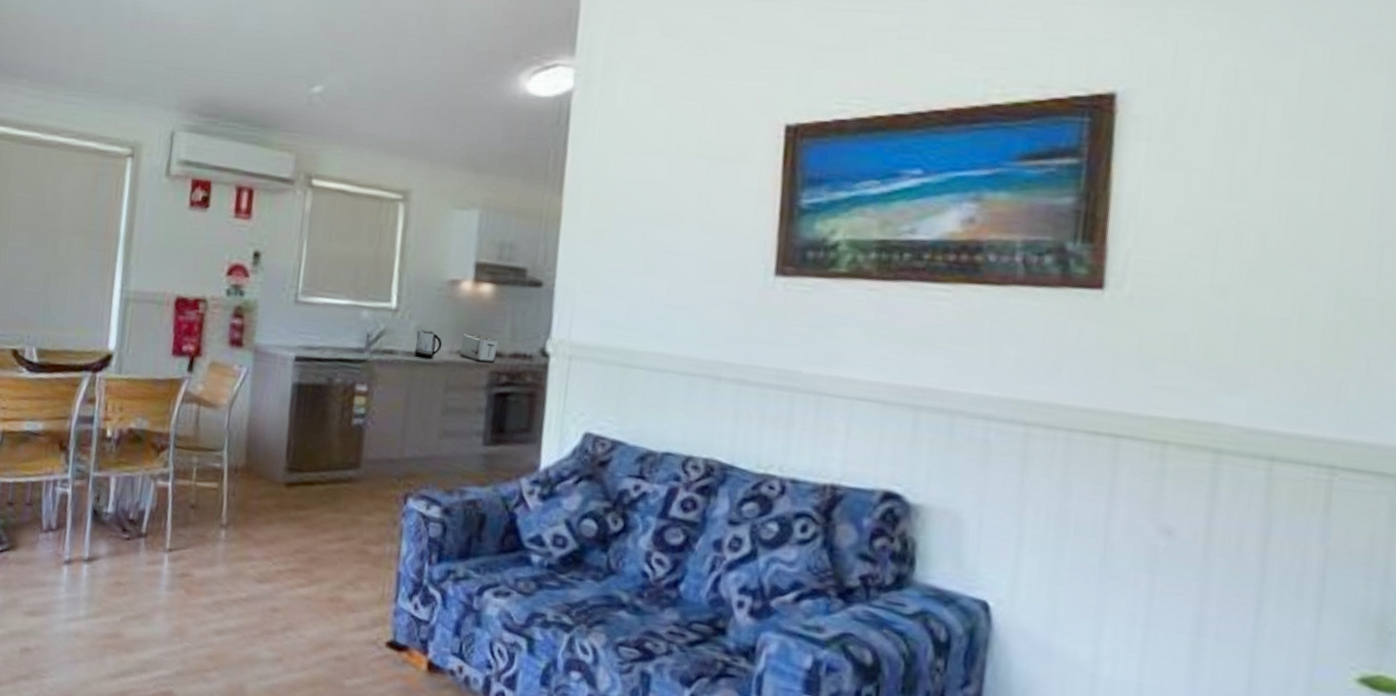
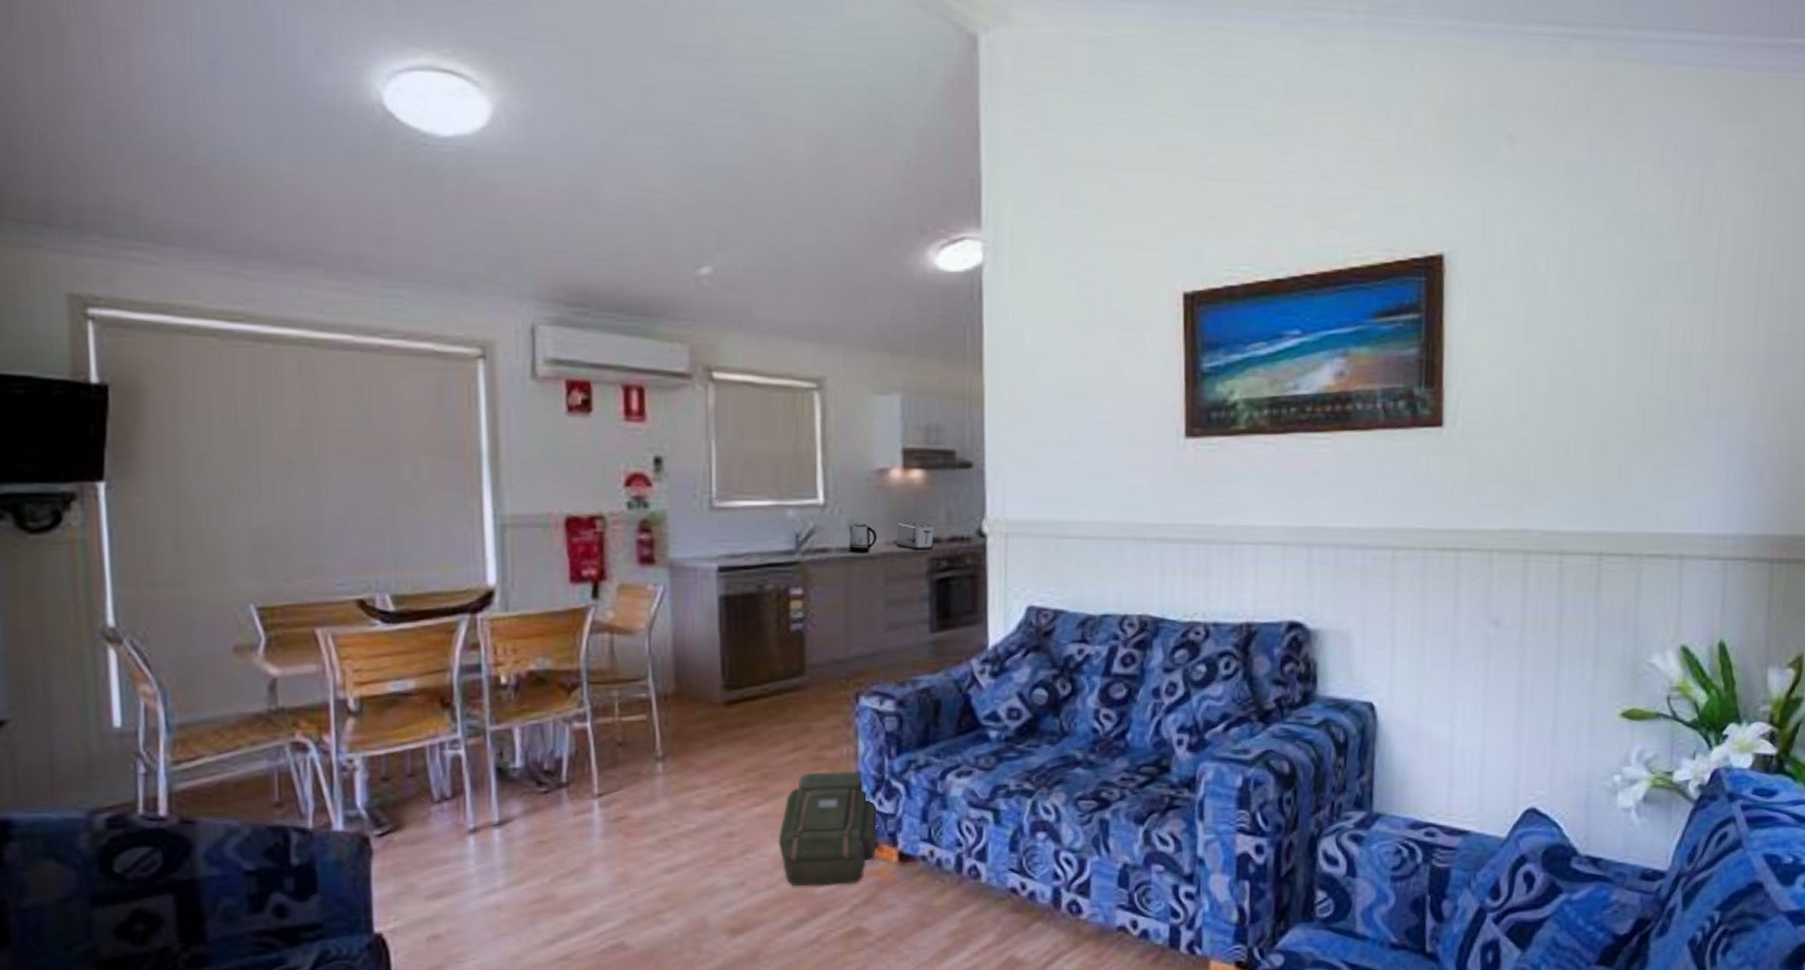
backpack: none [316,564,413,683] -> present [778,770,879,887]

